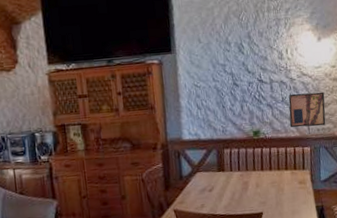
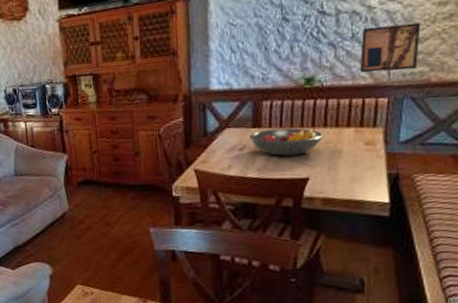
fruit bowl: none [216,171,271,195] -> present [249,128,324,156]

